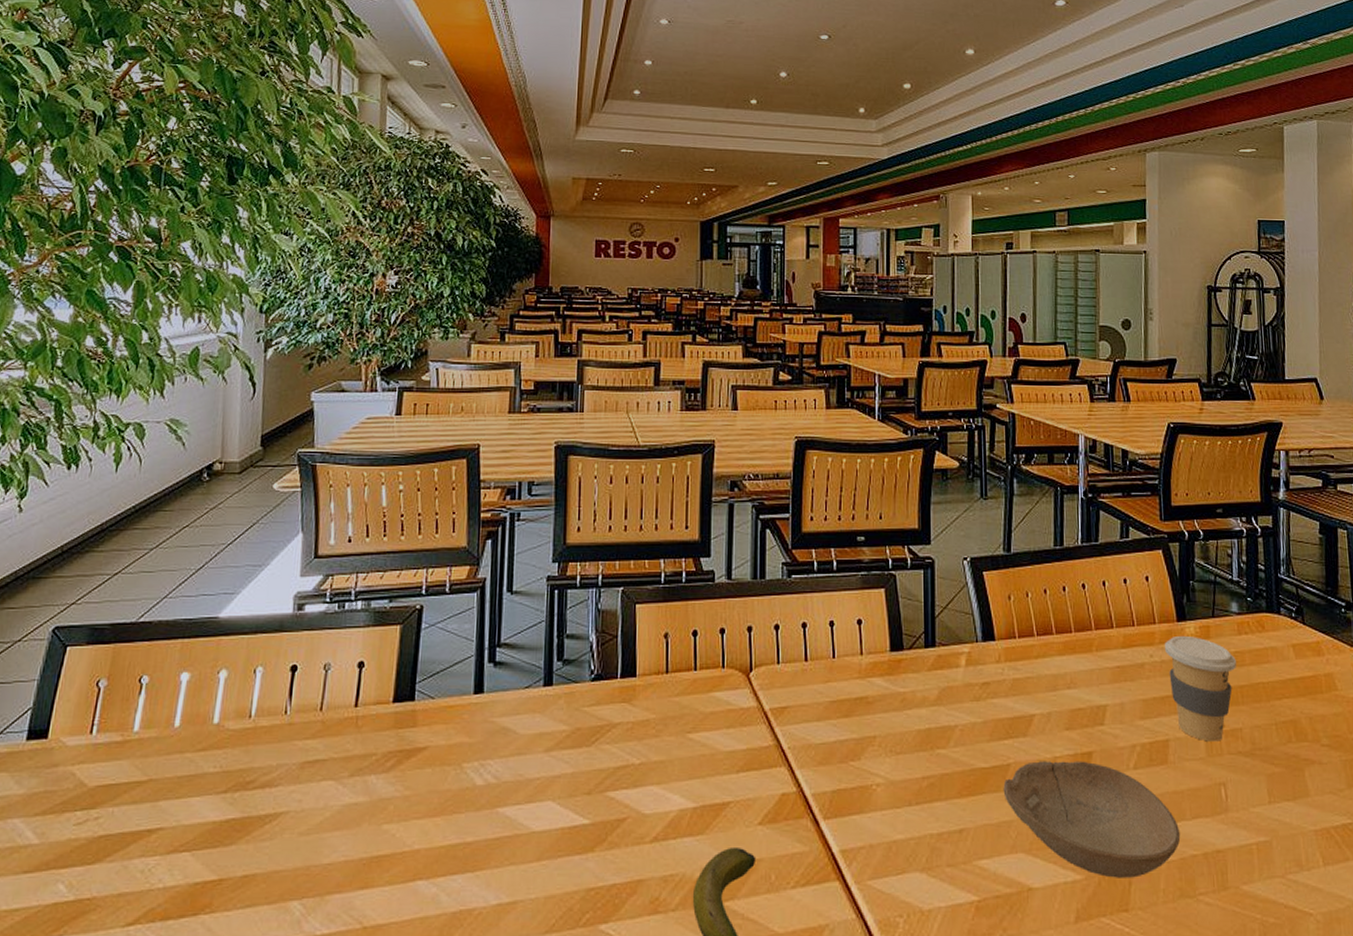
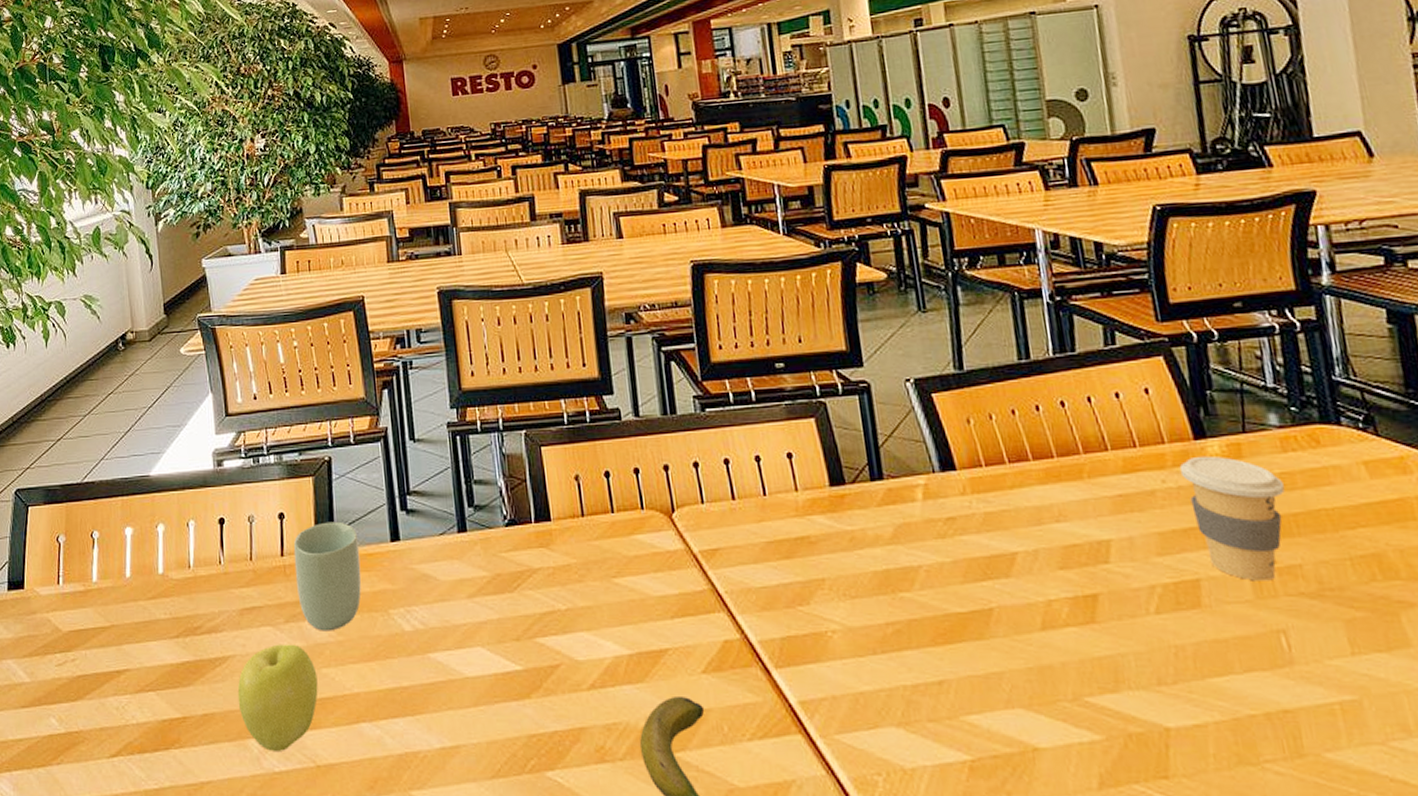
apple: none [284,799,377,913] -> present [237,644,318,751]
cup: none [367,672,441,786] -> present [293,521,362,631]
bowl: present [1003,761,1181,878] -> none [986,604,1231,740]

